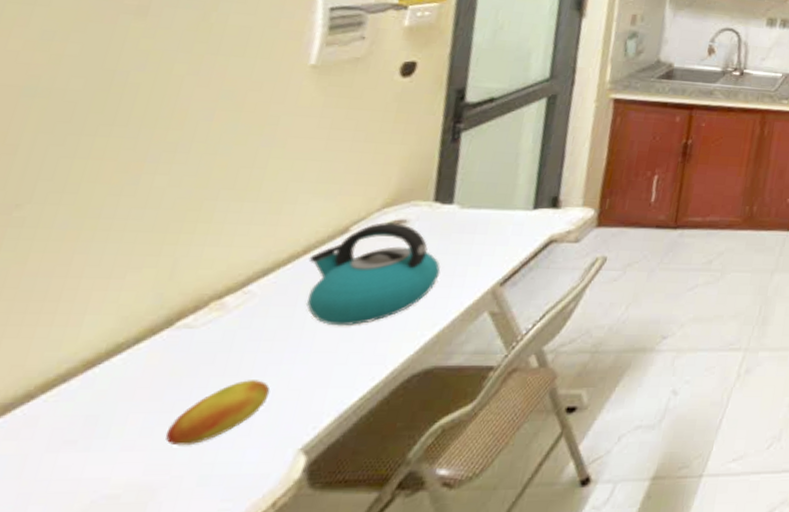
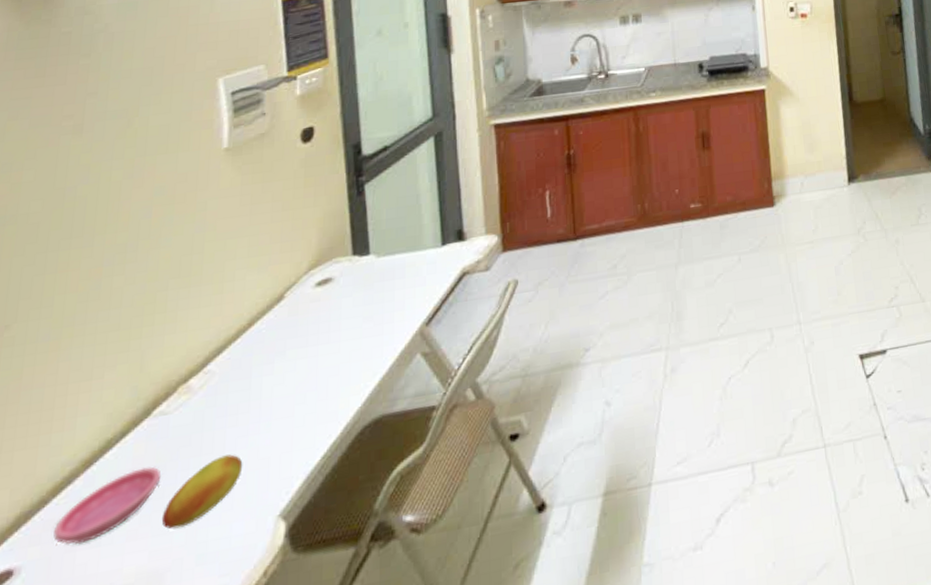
saucer: none [34,378,174,446] -> present [53,466,162,545]
kettle: present [305,222,441,326] -> none [254,281,371,391]

